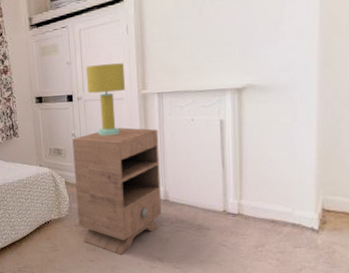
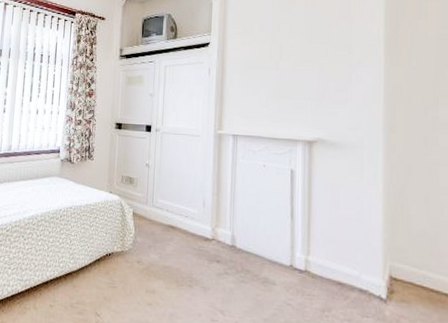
nightstand: present [72,127,162,255] -> none [141,164,230,302]
table lamp: present [86,63,125,136] -> none [166,100,203,171]

